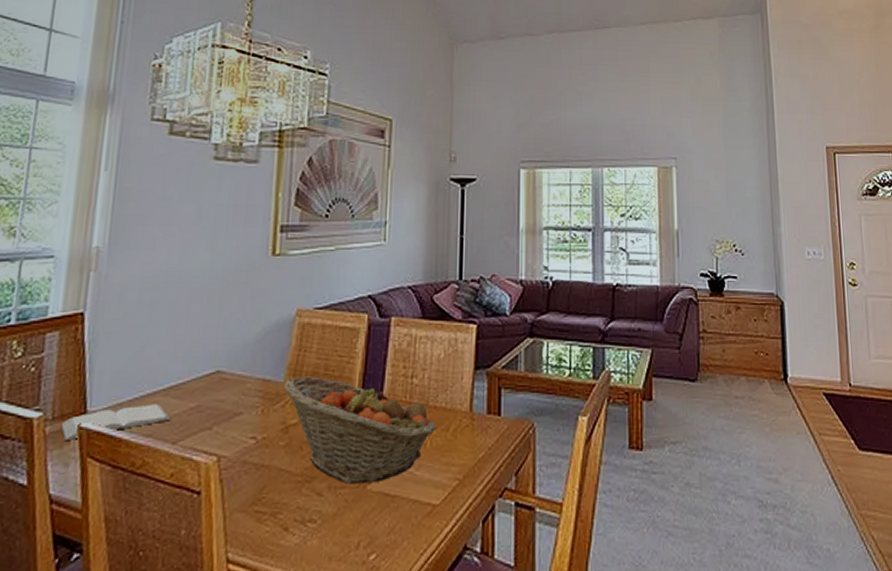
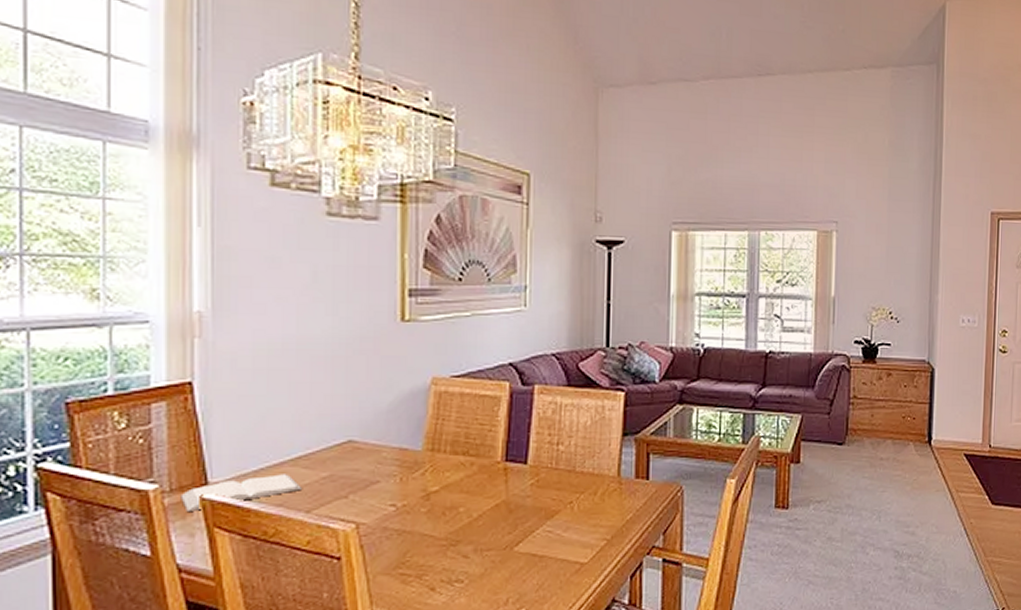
fruit basket: present [284,376,436,484] -> none [423,445,584,546]

